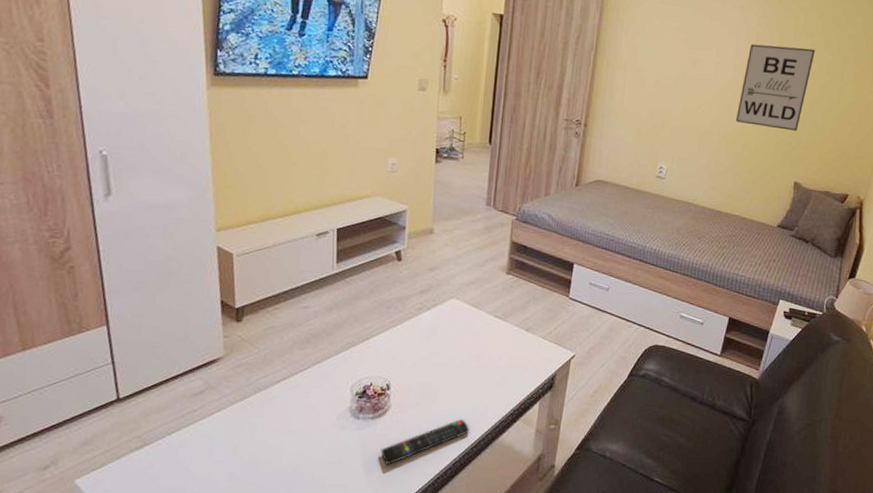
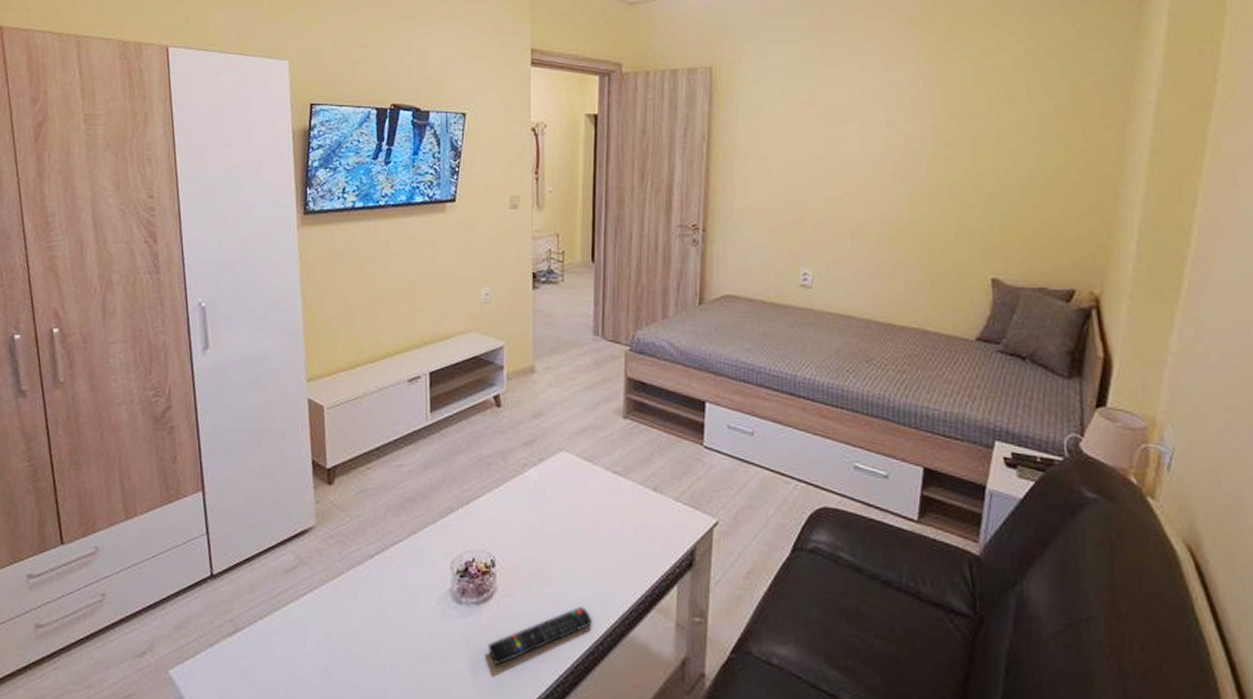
wall art: present [736,44,815,131] -> none [898,106,995,212]

